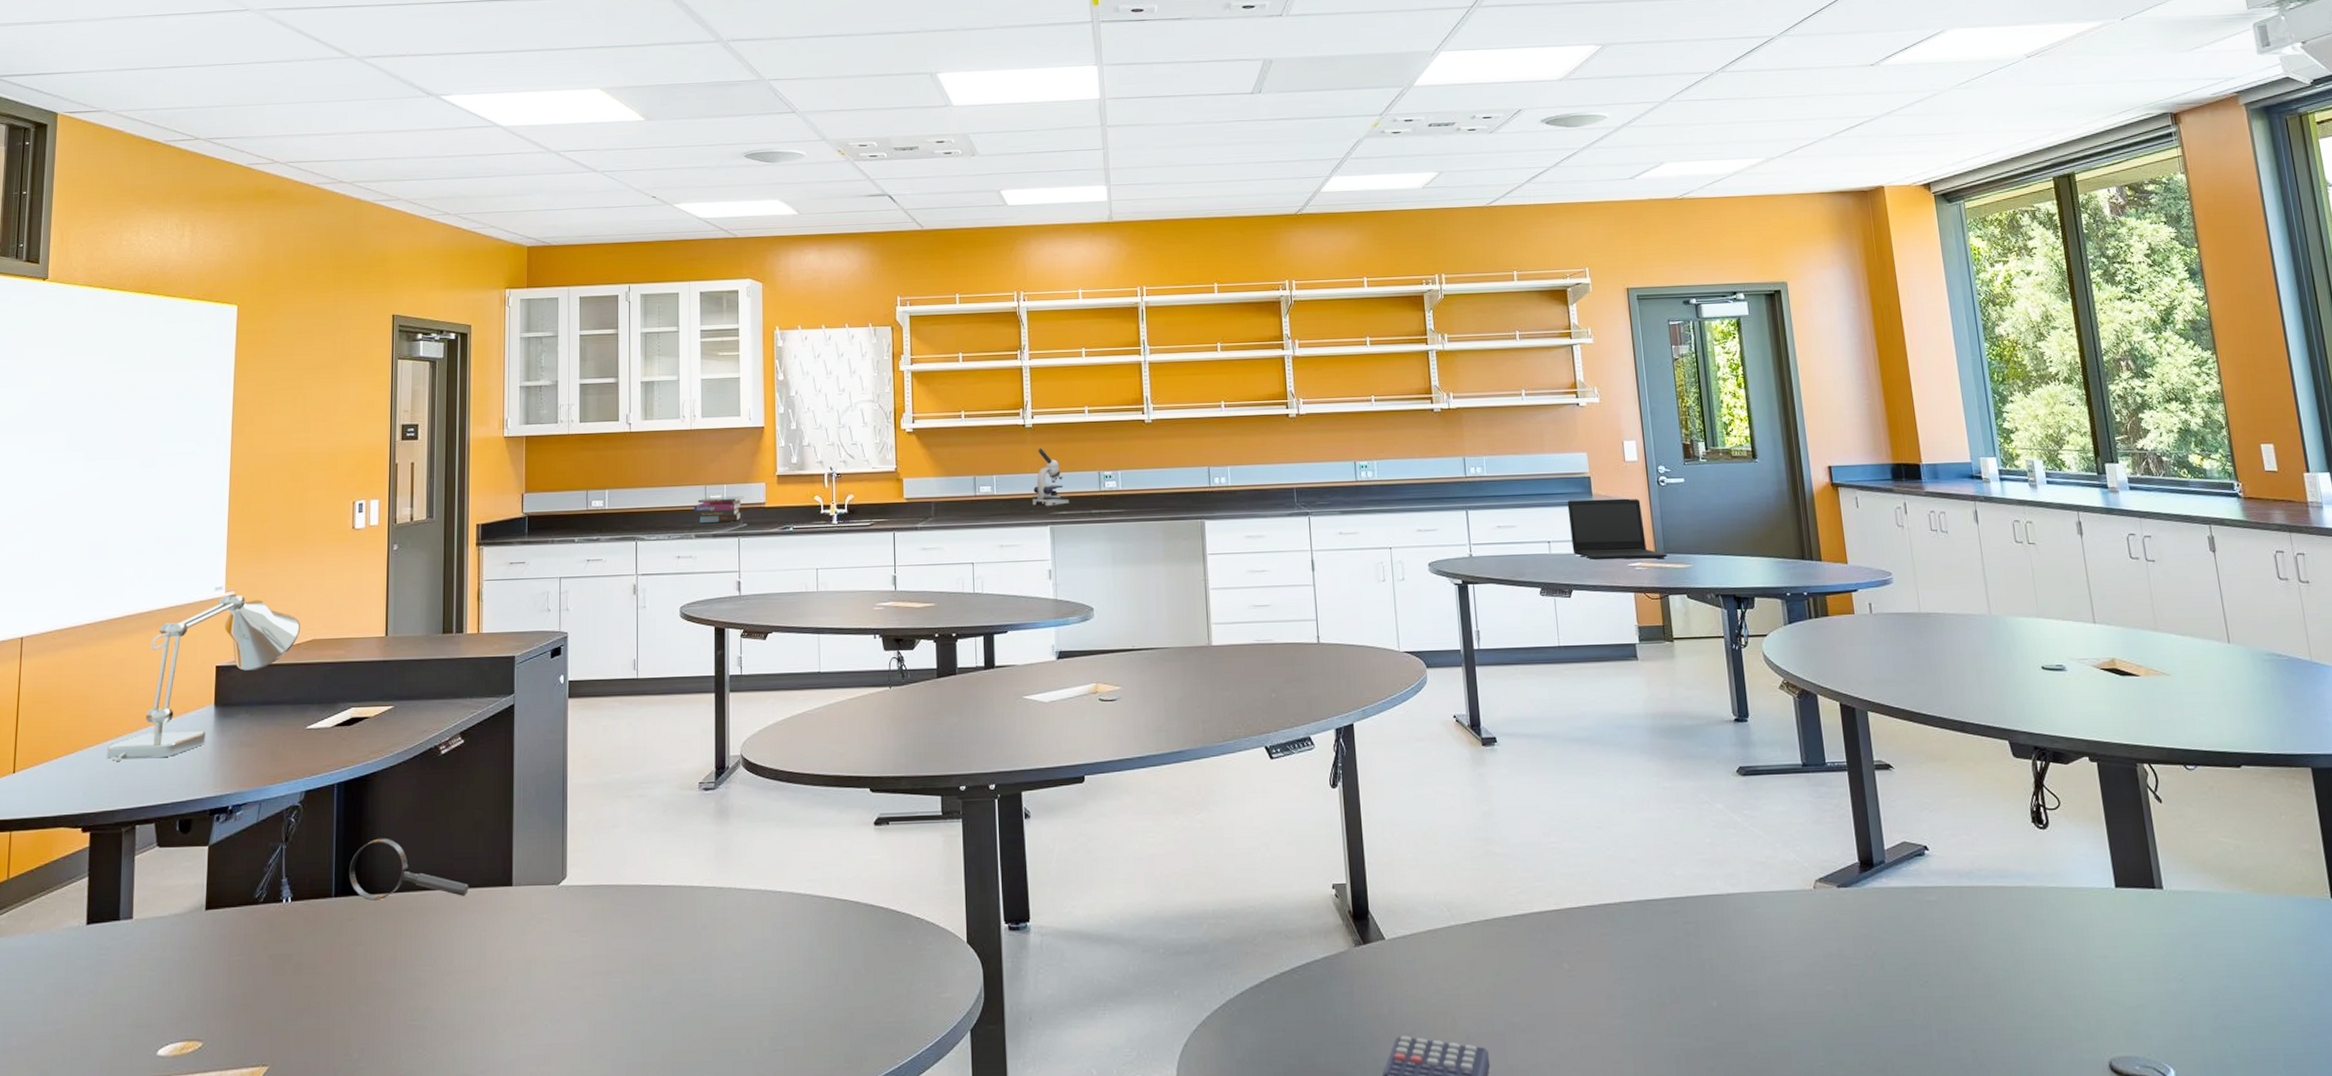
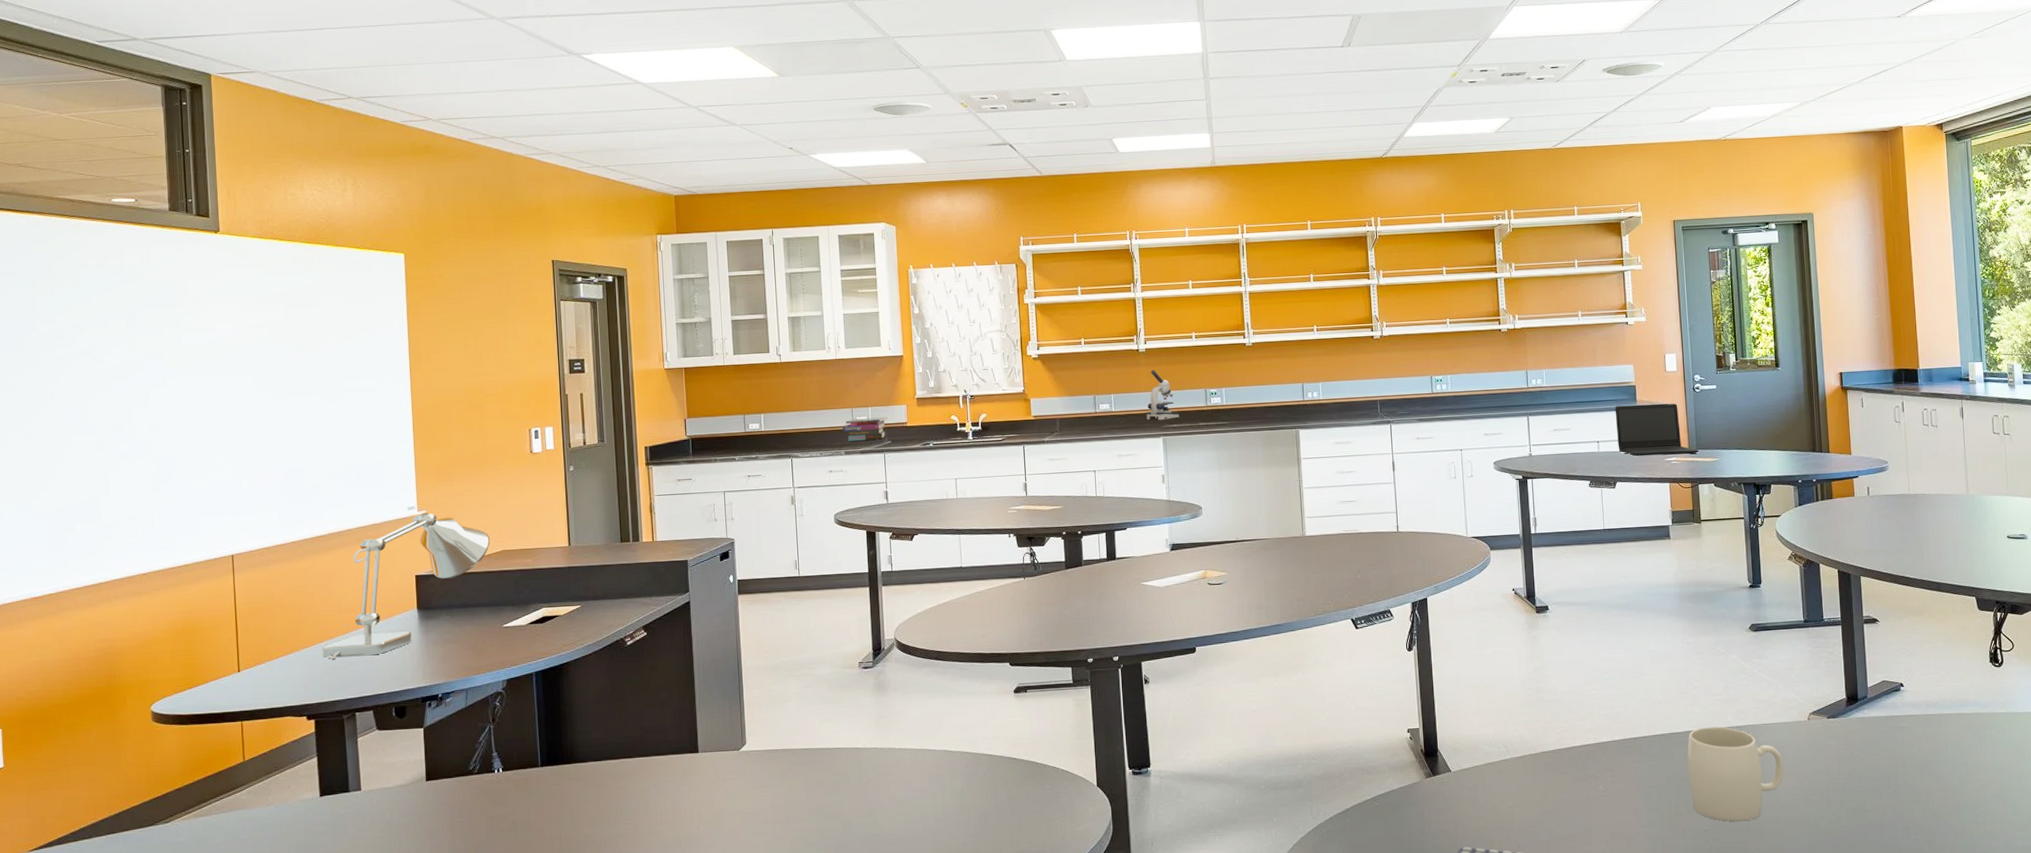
magnifying glass: present [348,838,469,900] -> none [551,716,660,769]
mug: none [1668,892,1788,1016] -> present [1686,726,1784,822]

